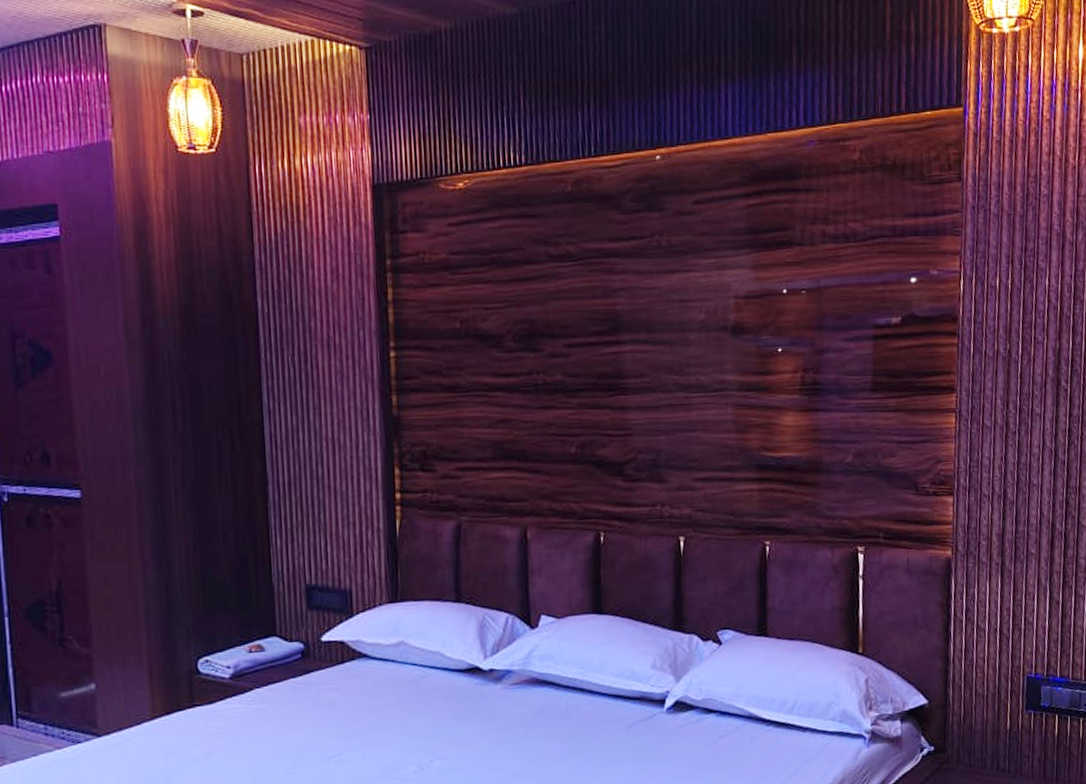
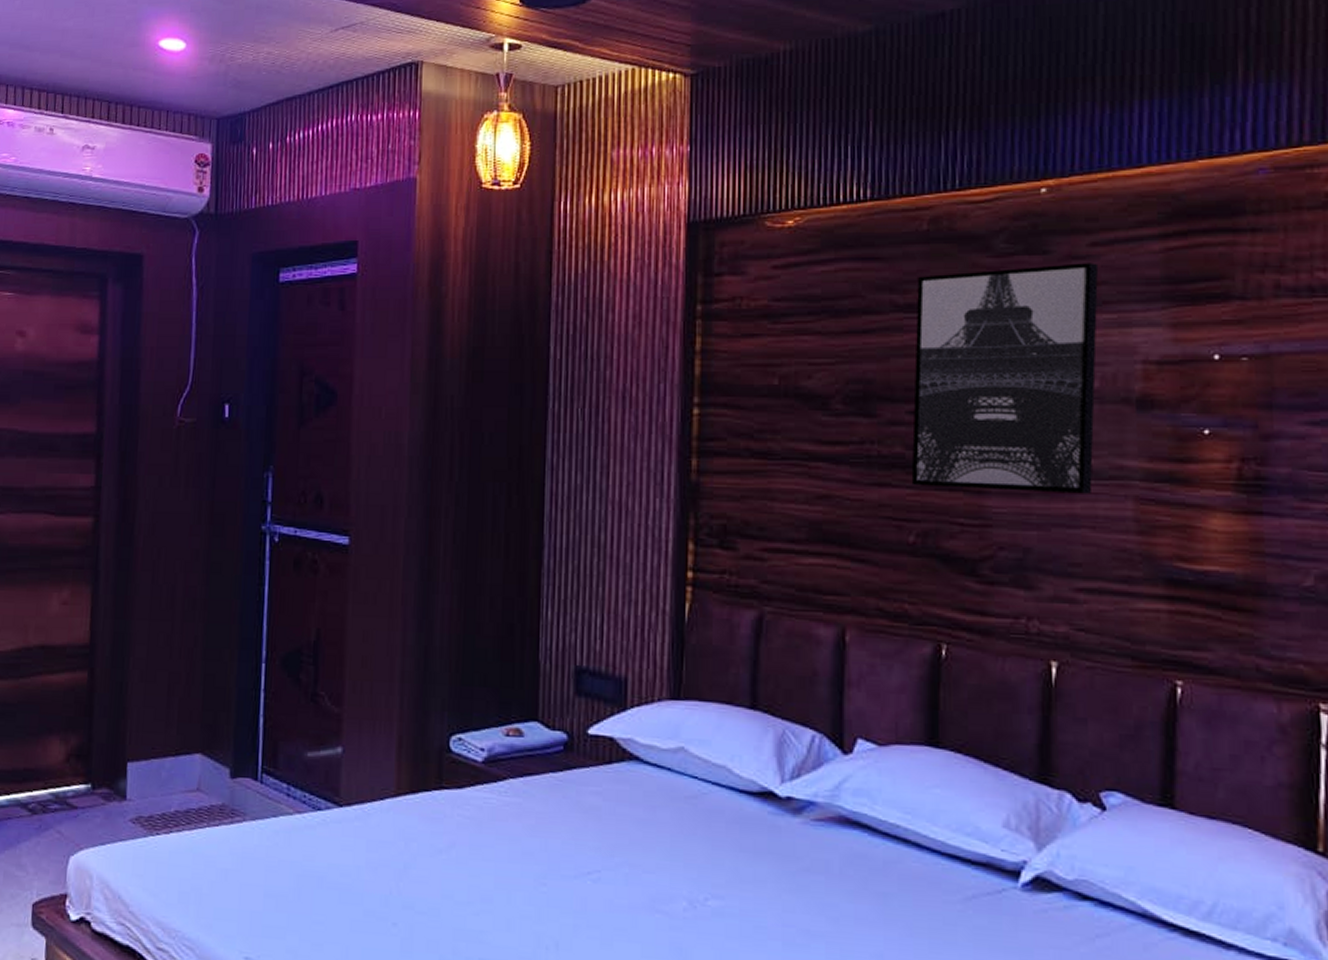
wall art: none [566,217,703,407] -> present [911,263,1099,494]

